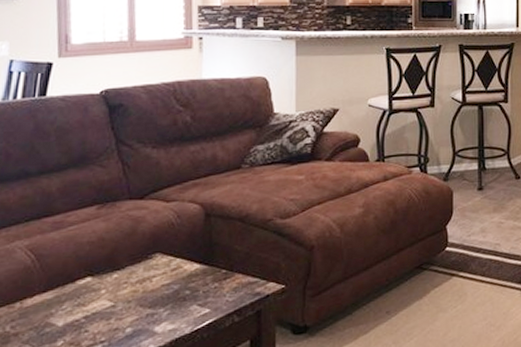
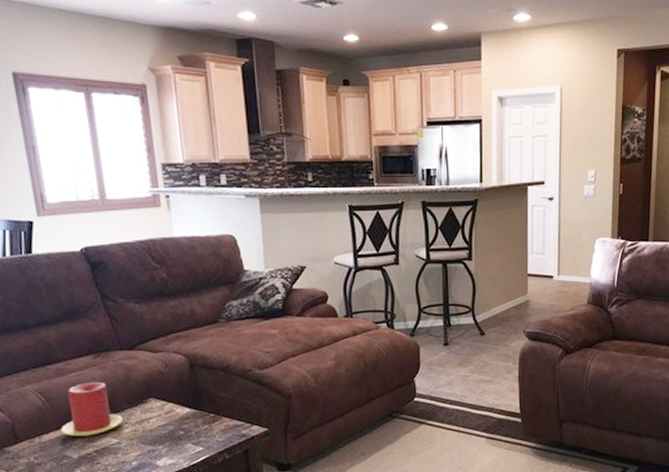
candle: none [47,235,123,300] -> present [60,381,124,437]

